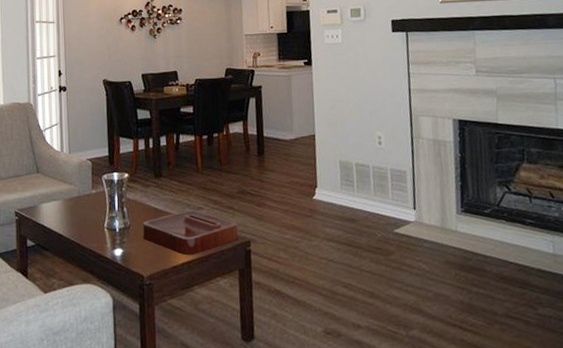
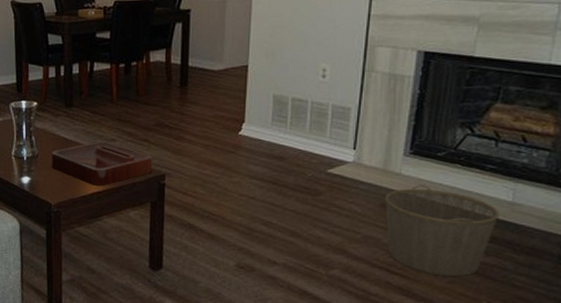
basket: none [447,241,546,330] -> present [385,185,500,276]

